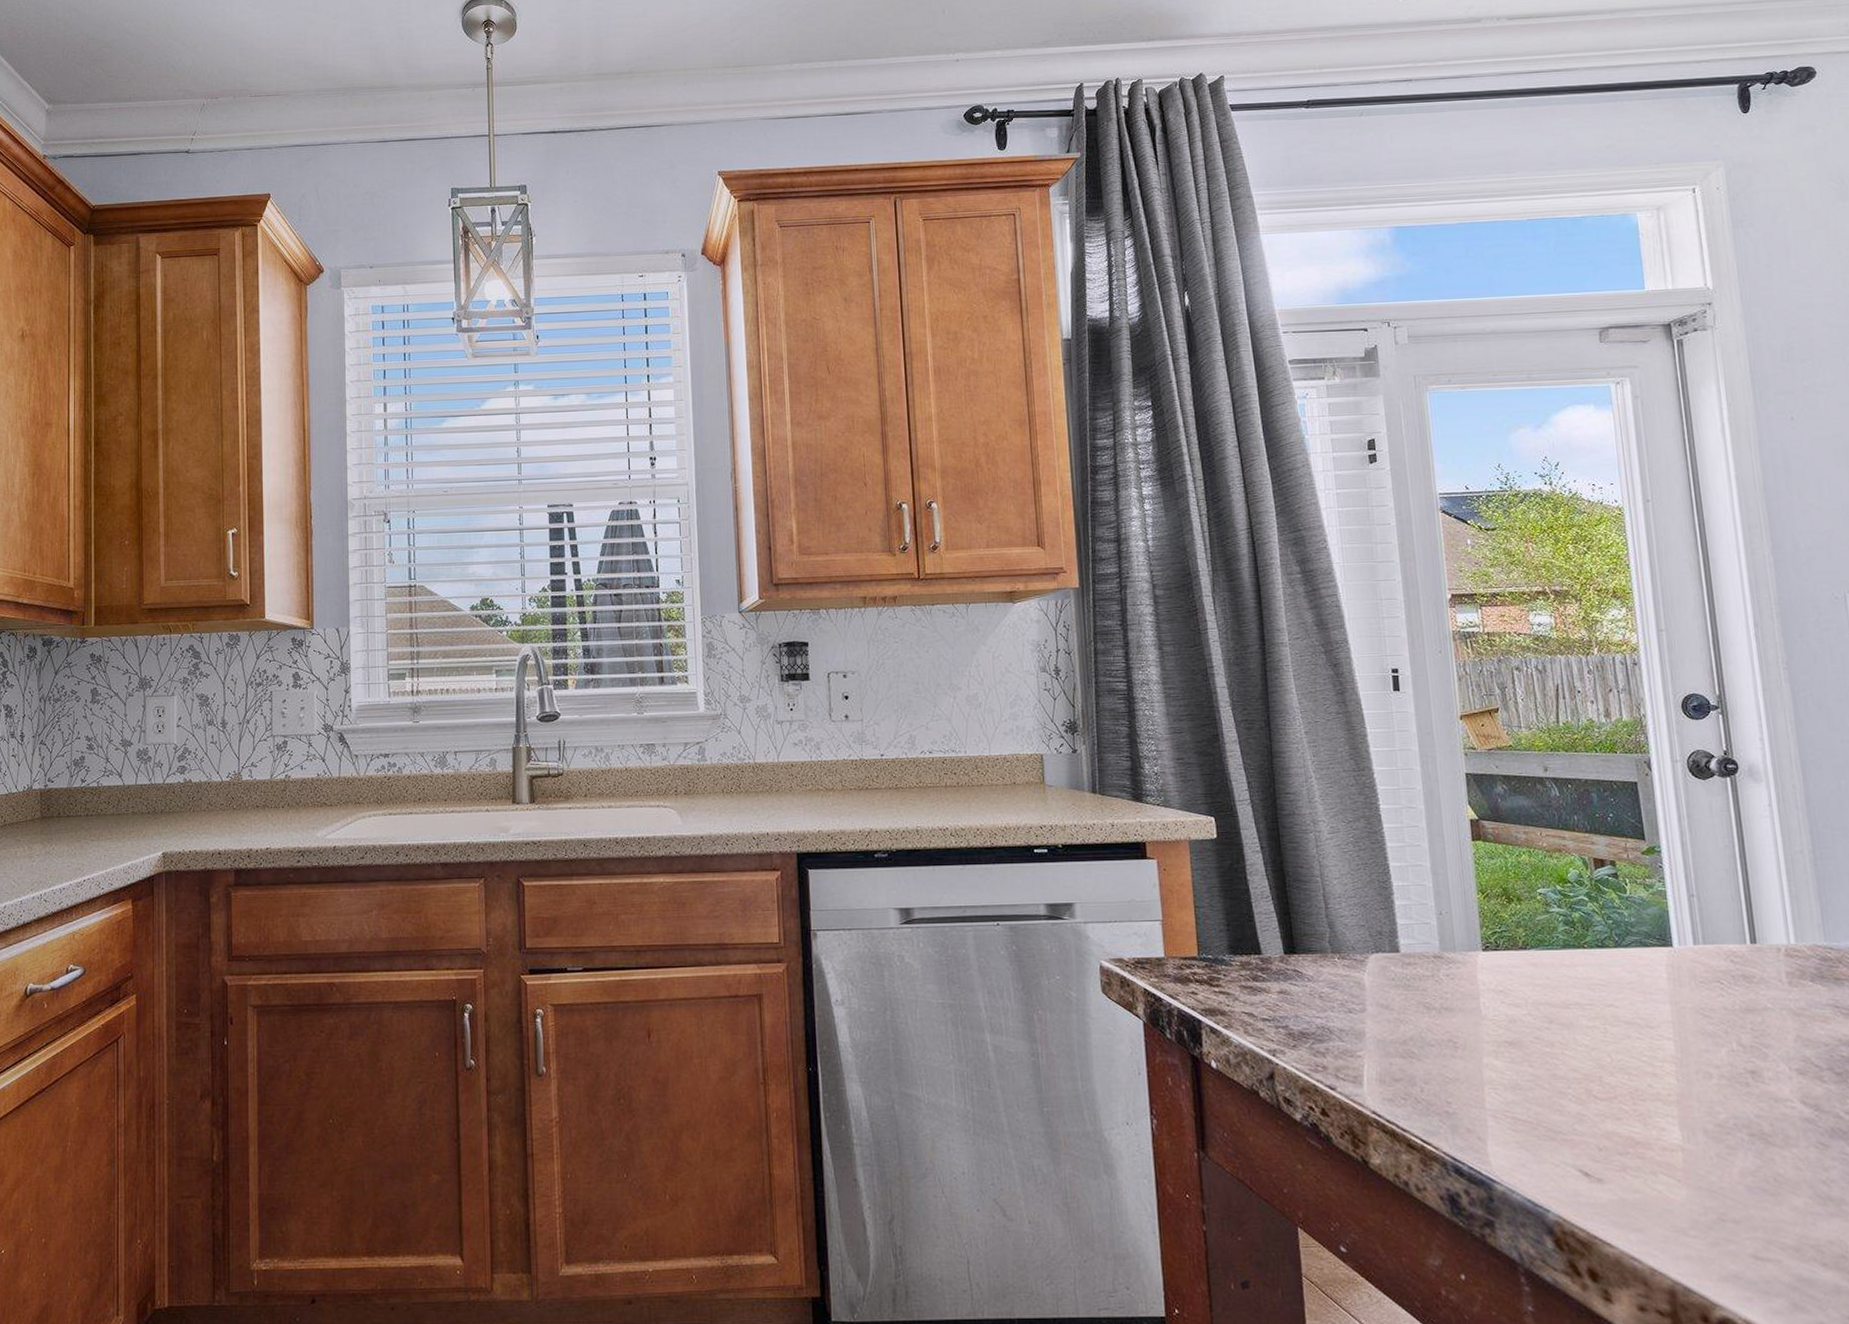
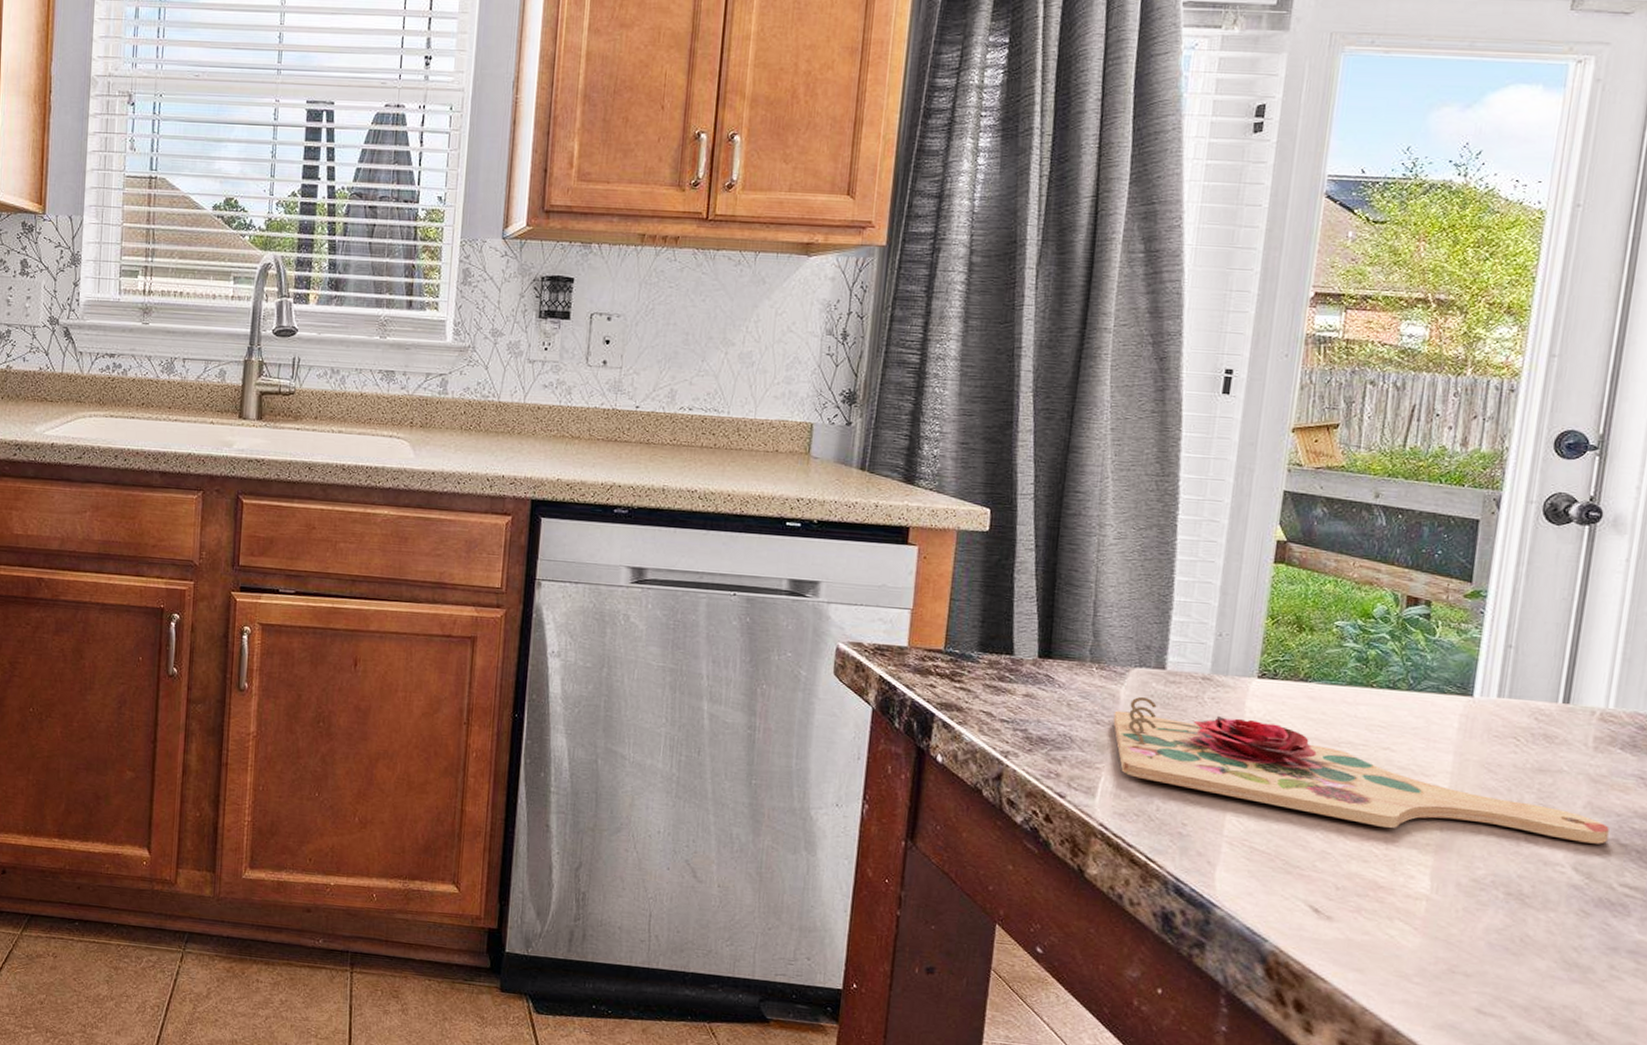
cutting board: none [1363,981,1824,1083] -> present [1113,696,1609,844]

